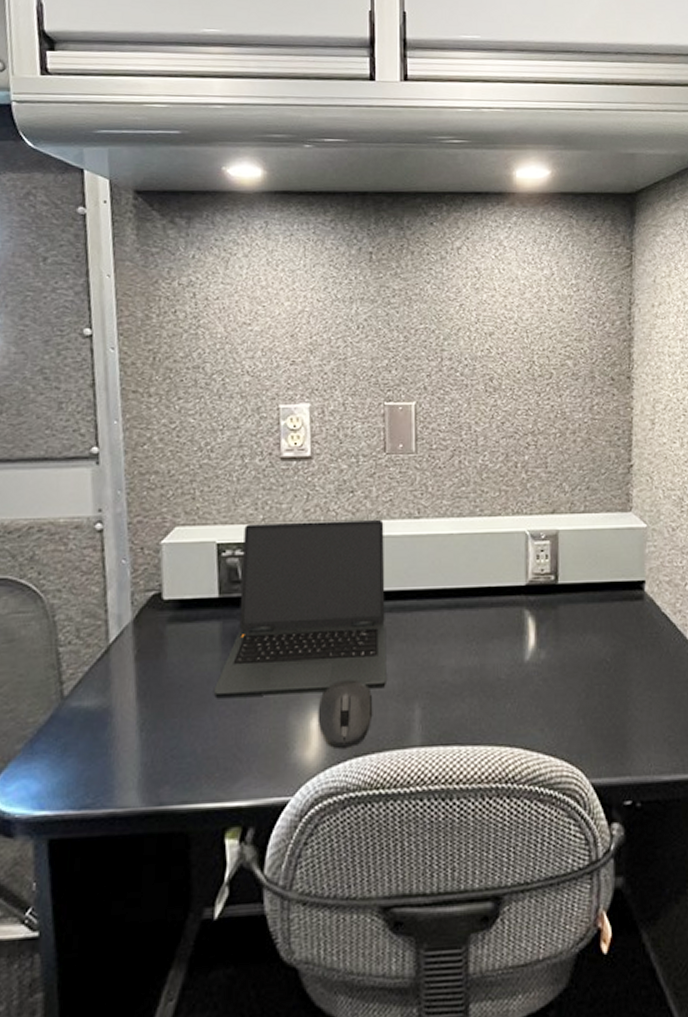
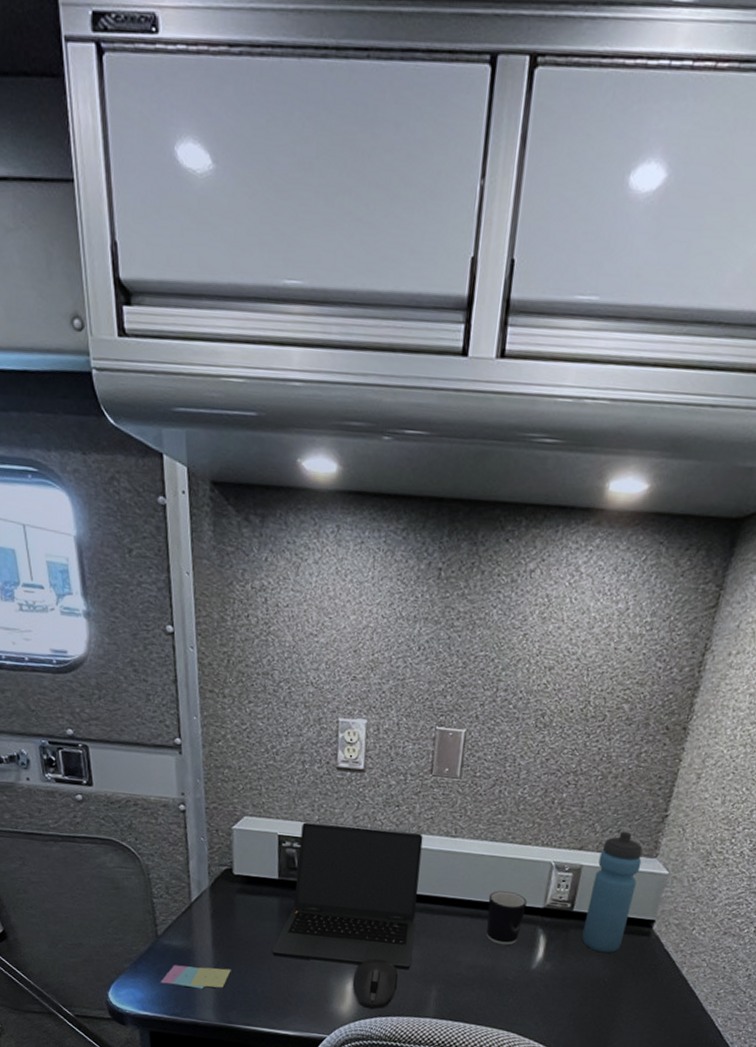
sticky notes: none [65,726,162,764] -> present [160,965,231,990]
mug: none [464,572,507,637] -> present [486,891,527,946]
water bottle: none [572,487,618,628] -> present [582,831,643,954]

